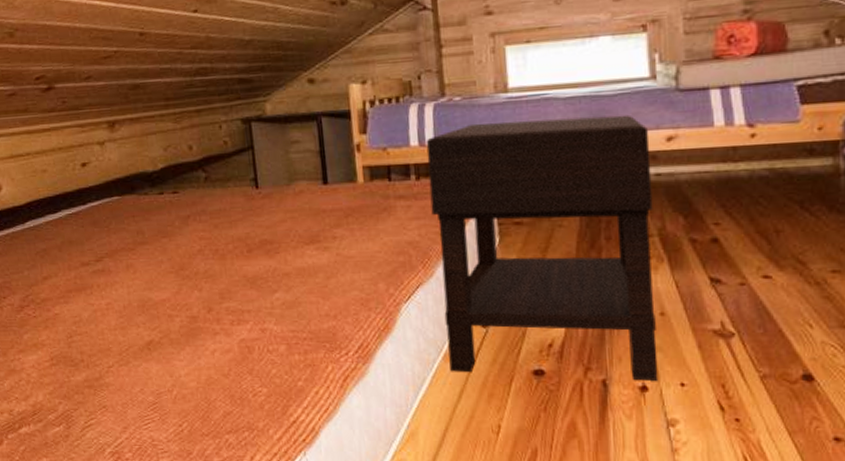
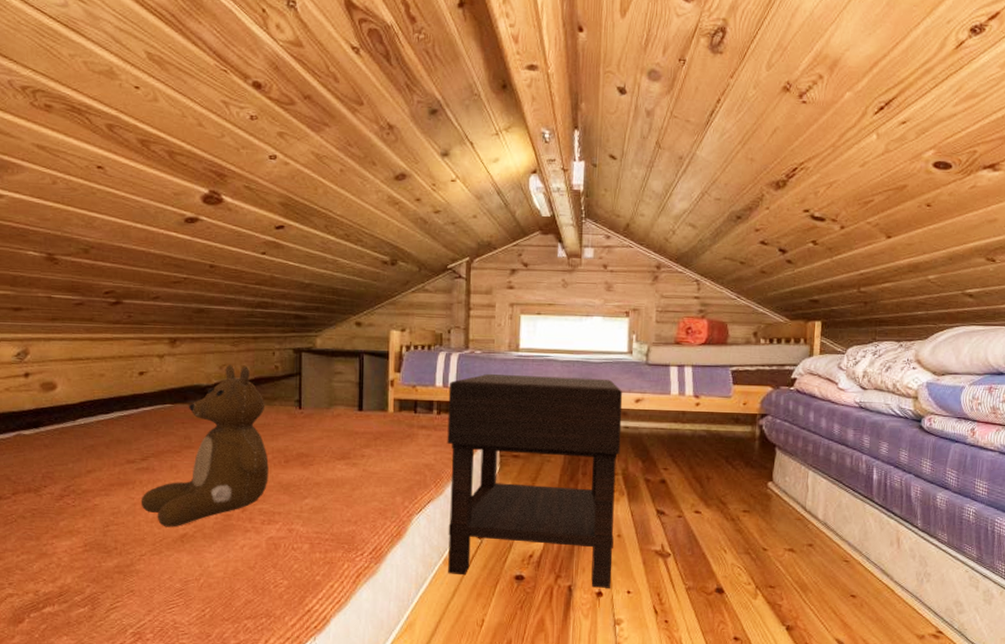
teddy bear: none [100,145,232,335] -> present [141,365,269,528]

